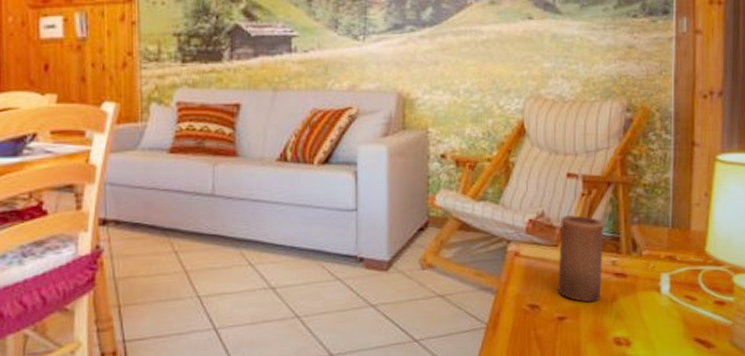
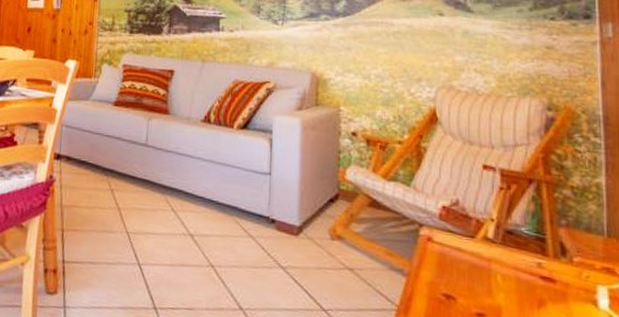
candle: present [558,215,605,303] -> none [475,207,527,304]

